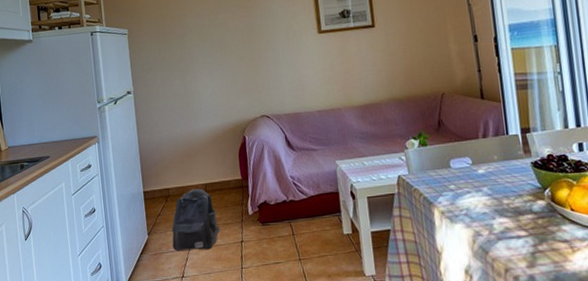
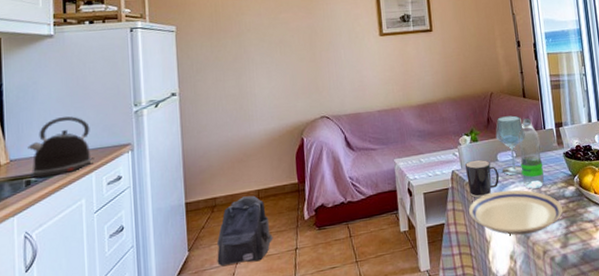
kettle: none [20,111,70,163] -> present [28,116,94,178]
mug: none [412,165,452,207] -> present [464,159,499,198]
plate: none [417,200,529,249] -> present [469,190,563,235]
wine glass: none [447,118,481,184] -> present [495,115,523,176]
bottle: none [474,122,507,200] -> present [517,118,544,189]

